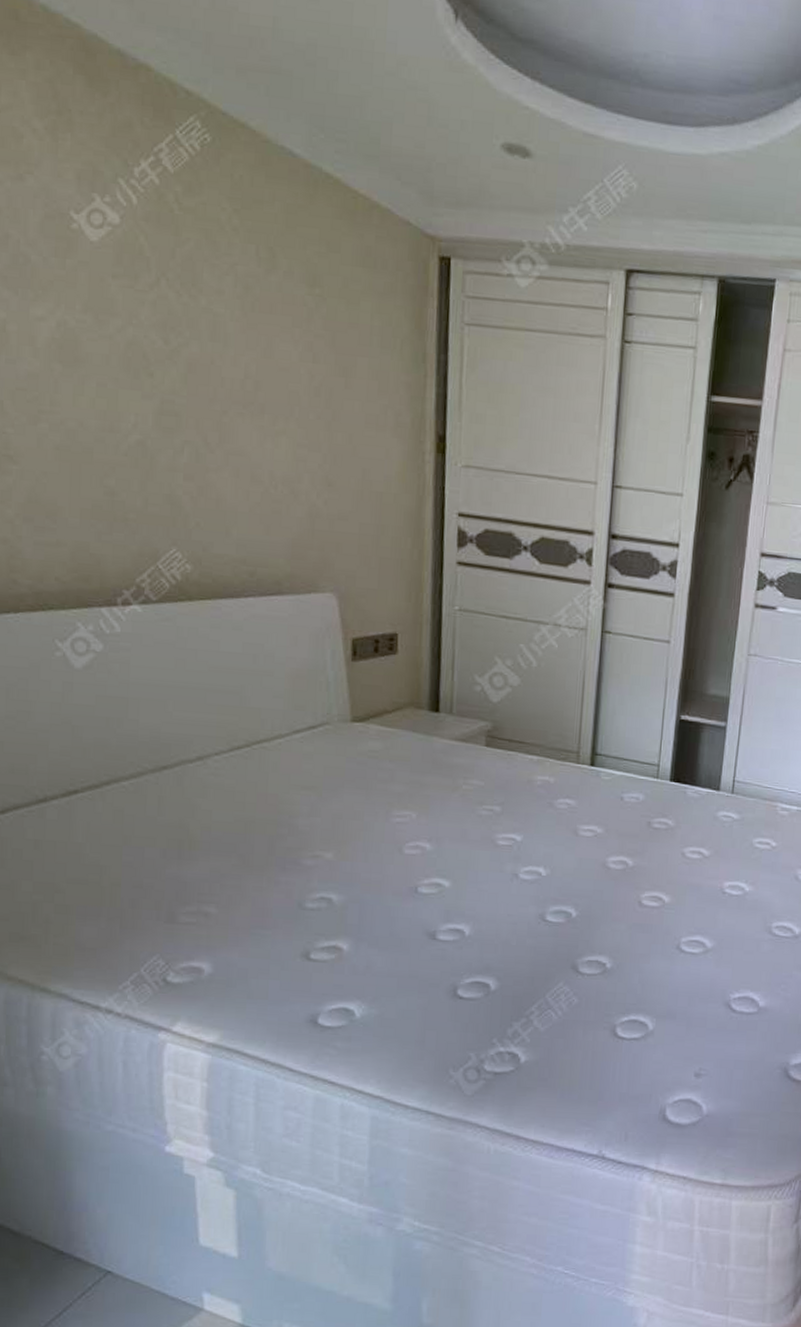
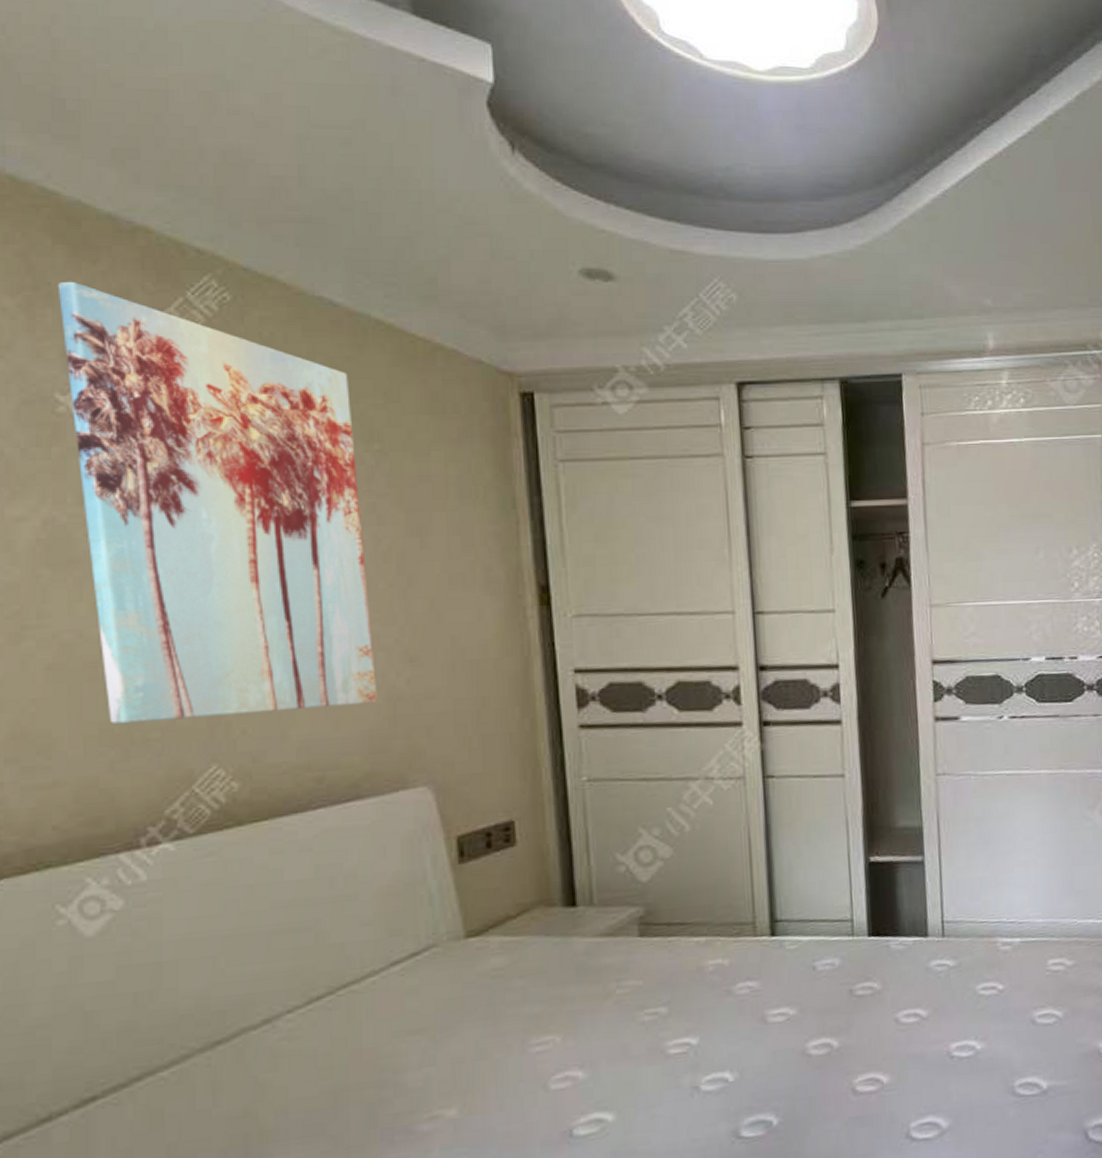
wall art: none [76,109,302,517] -> present [57,281,378,725]

